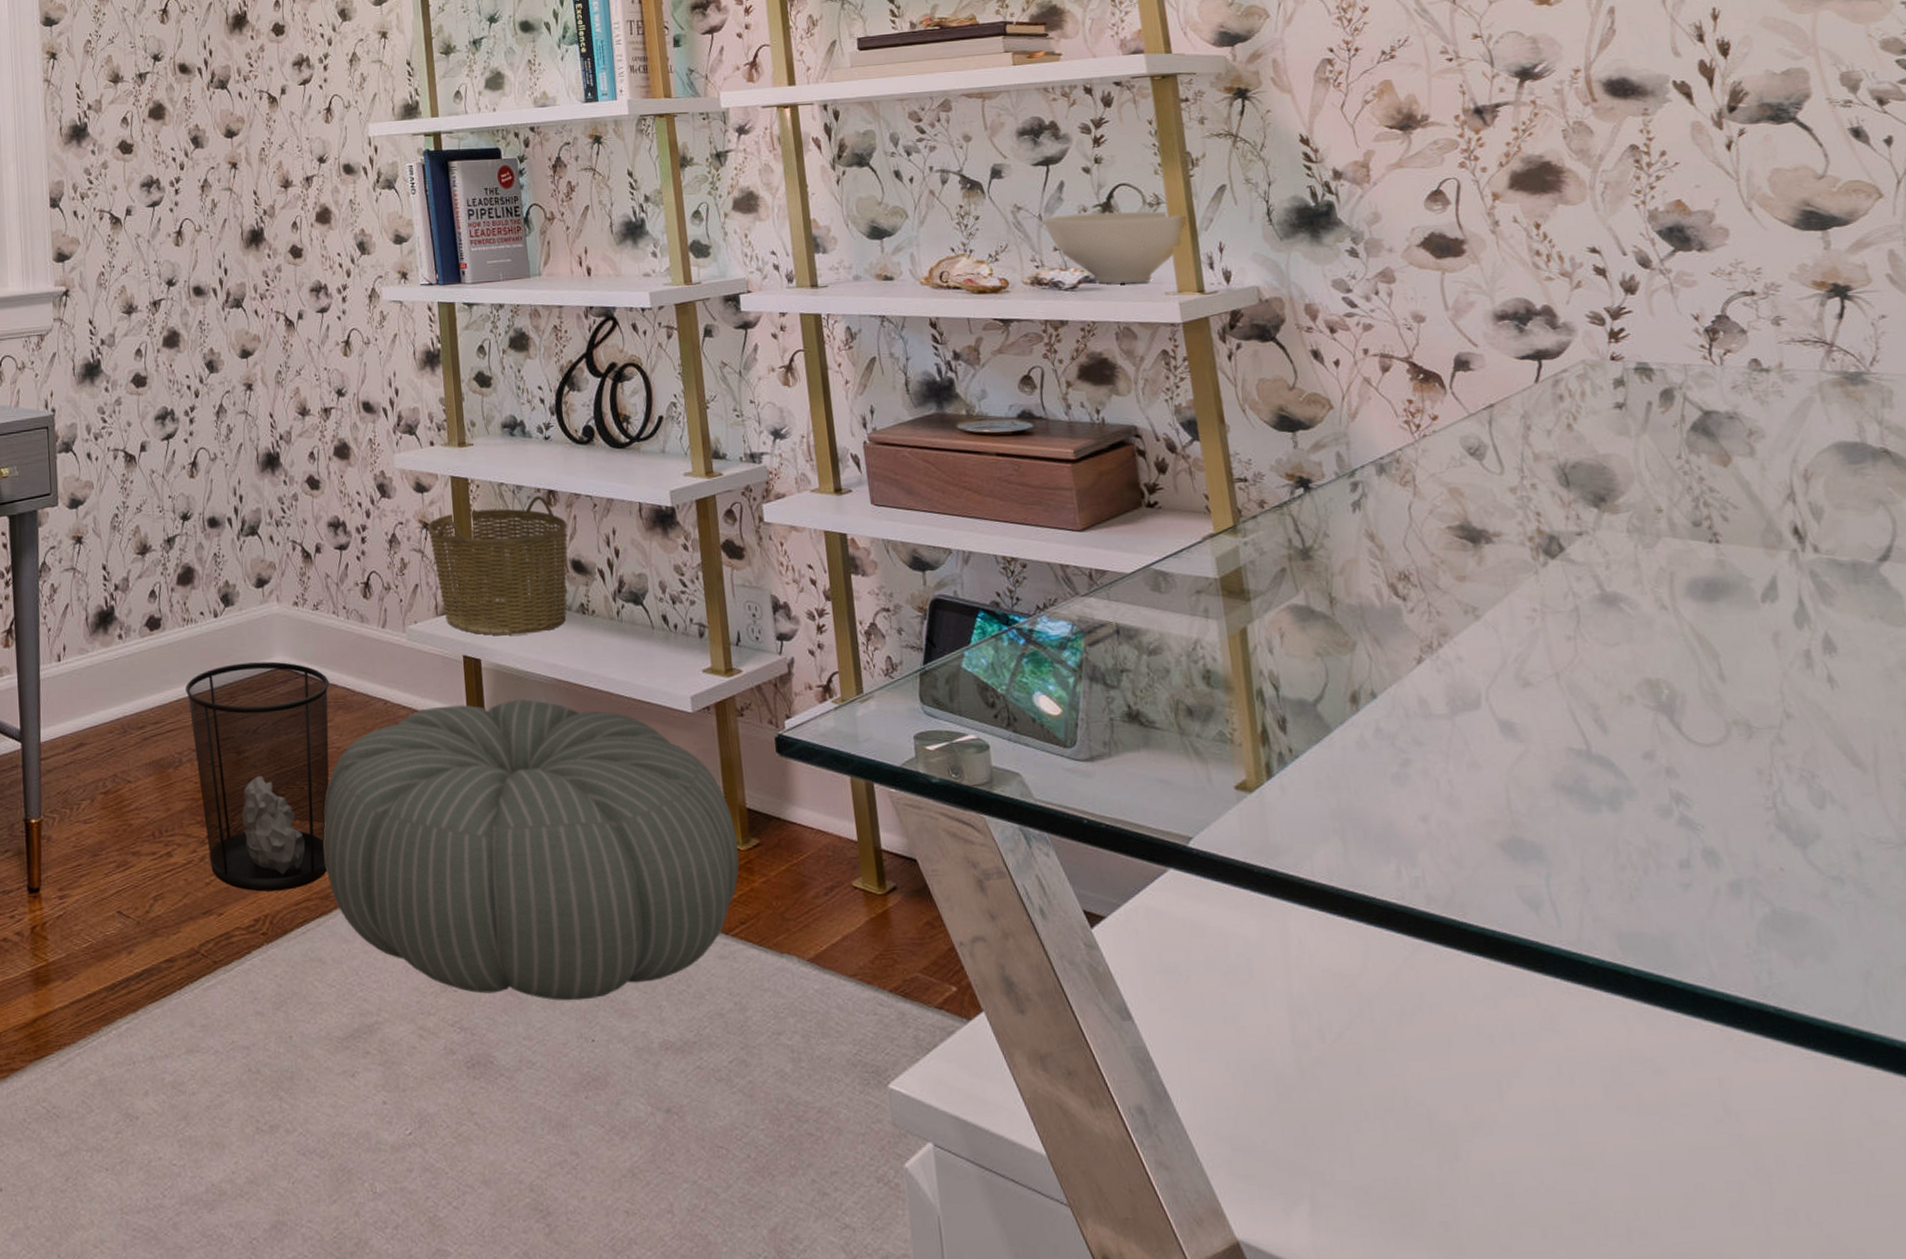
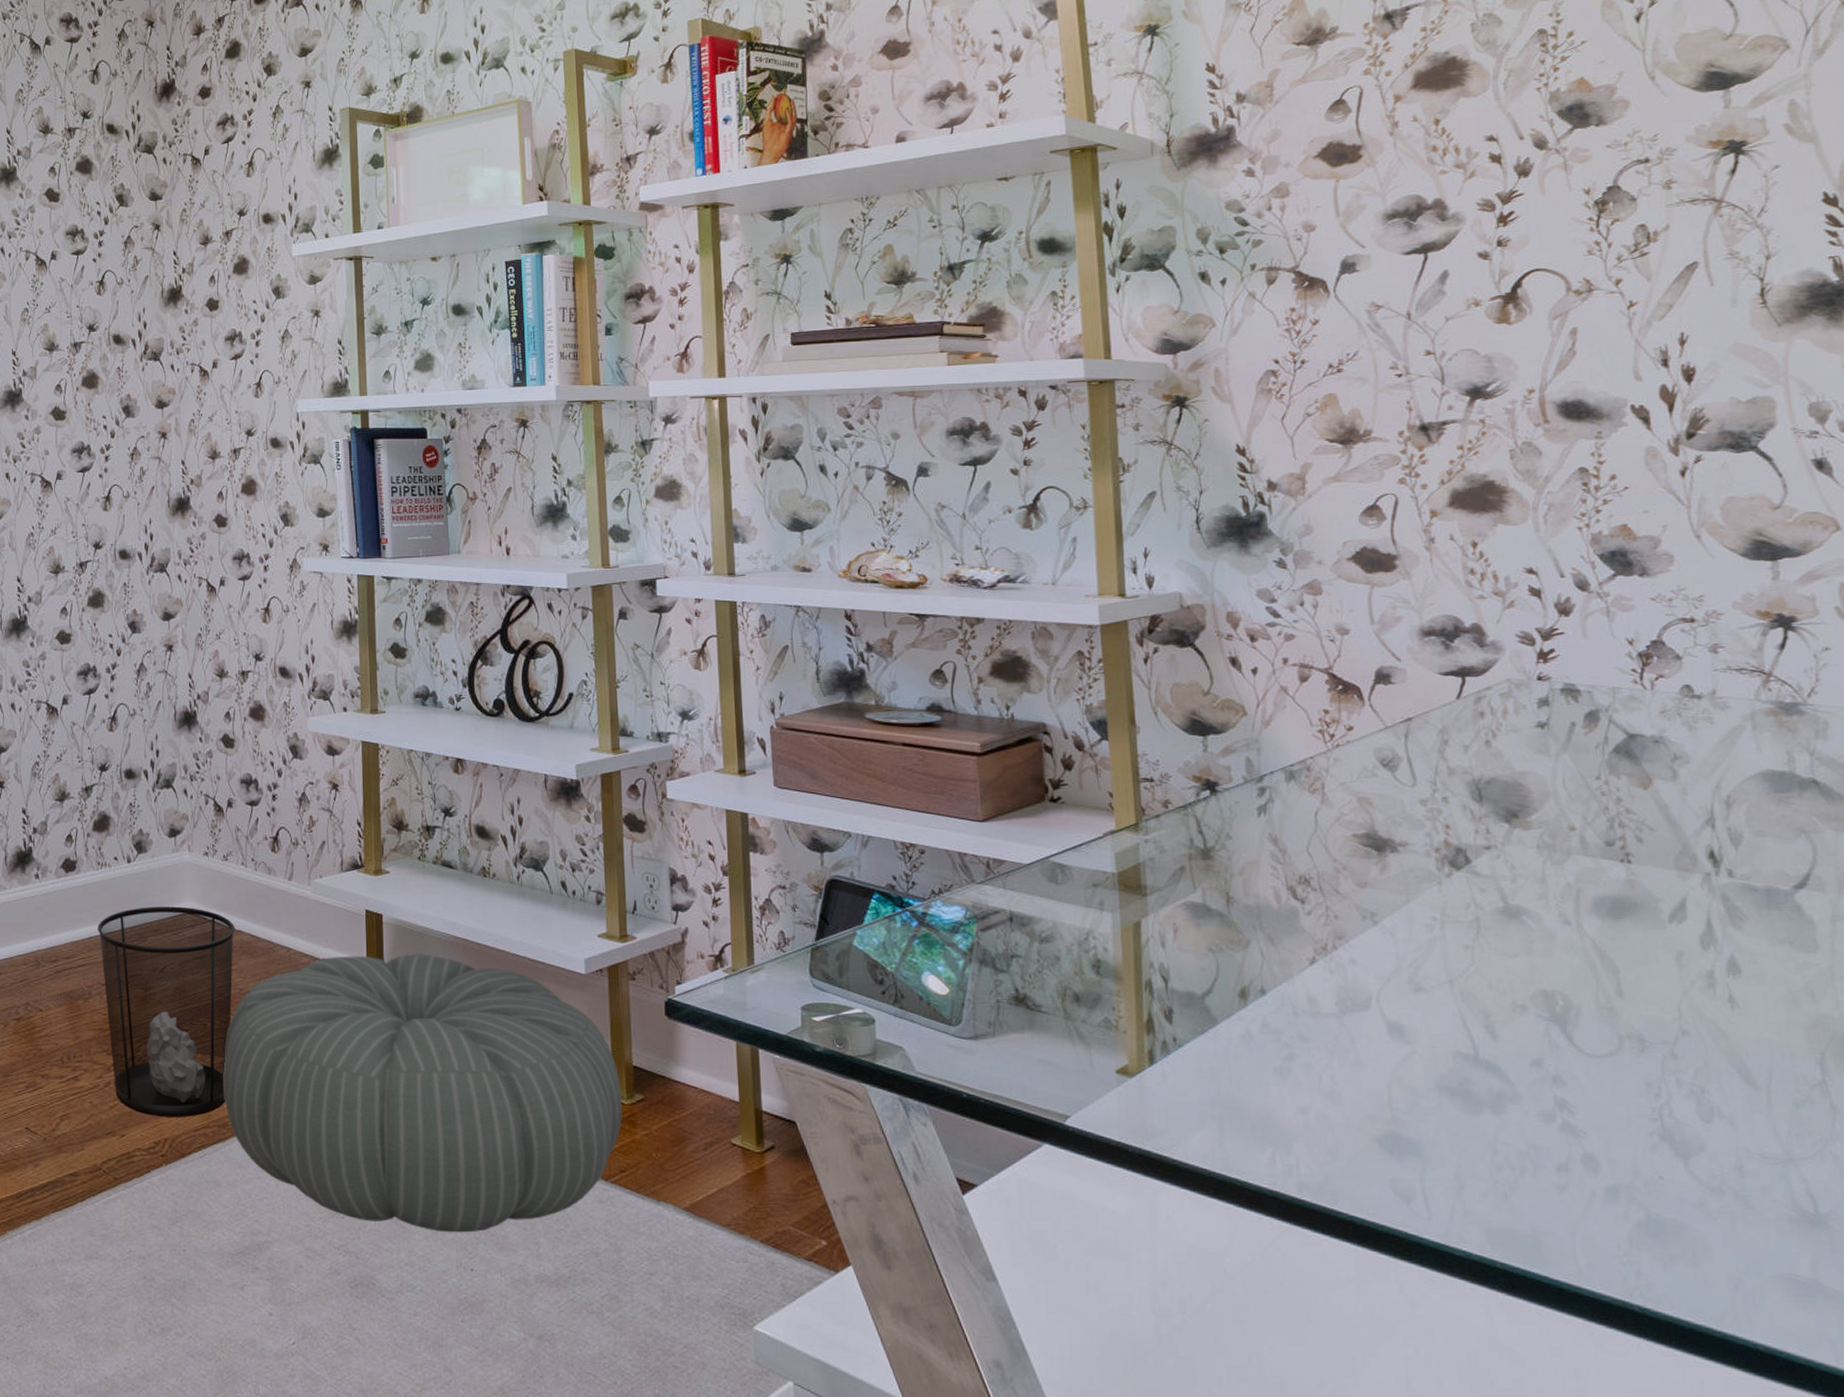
basket: present [427,495,568,636] -> none [336,762,473,893]
bowl: present [1042,211,1188,284] -> none [966,514,1115,585]

